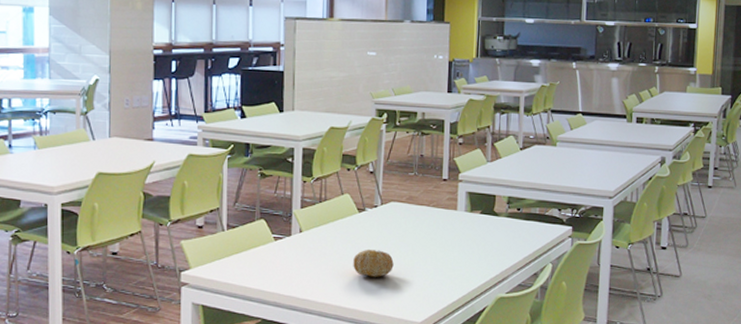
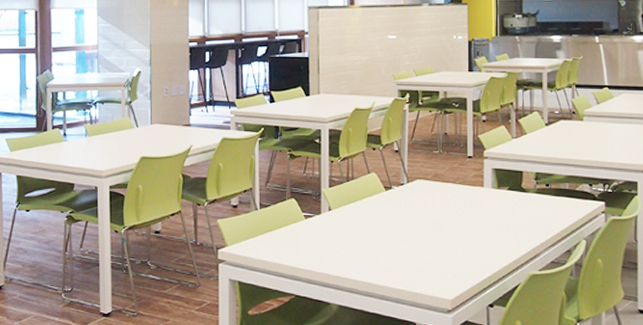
fruit: present [353,249,394,277] -> none [382,226,422,254]

